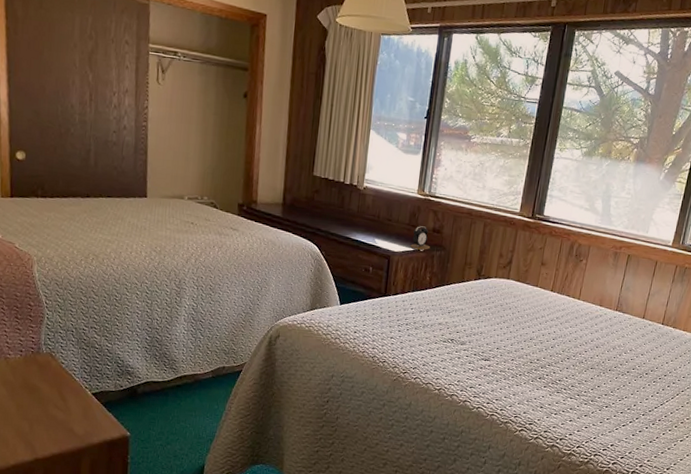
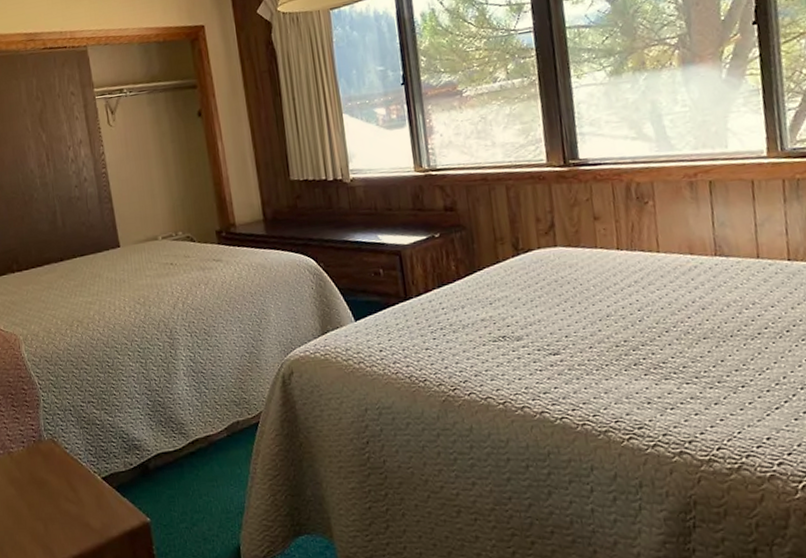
alarm clock: present [410,226,431,250] -> none [421,207,447,237]

